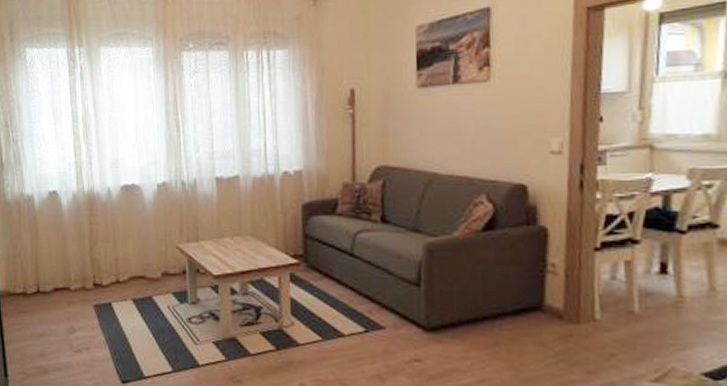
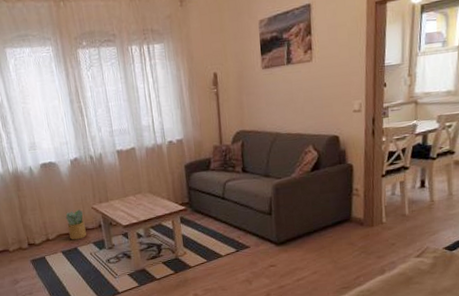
potted plant: none [140,247,166,286] -> present [63,209,87,240]

